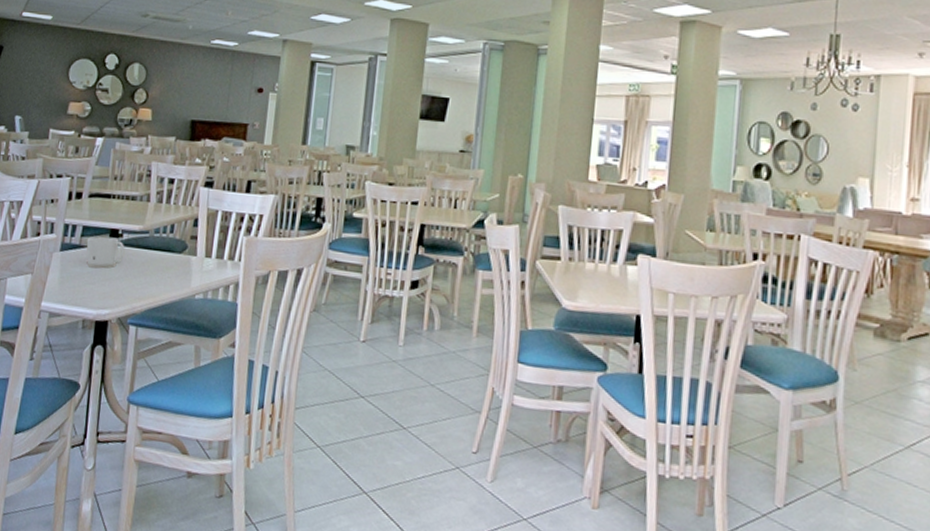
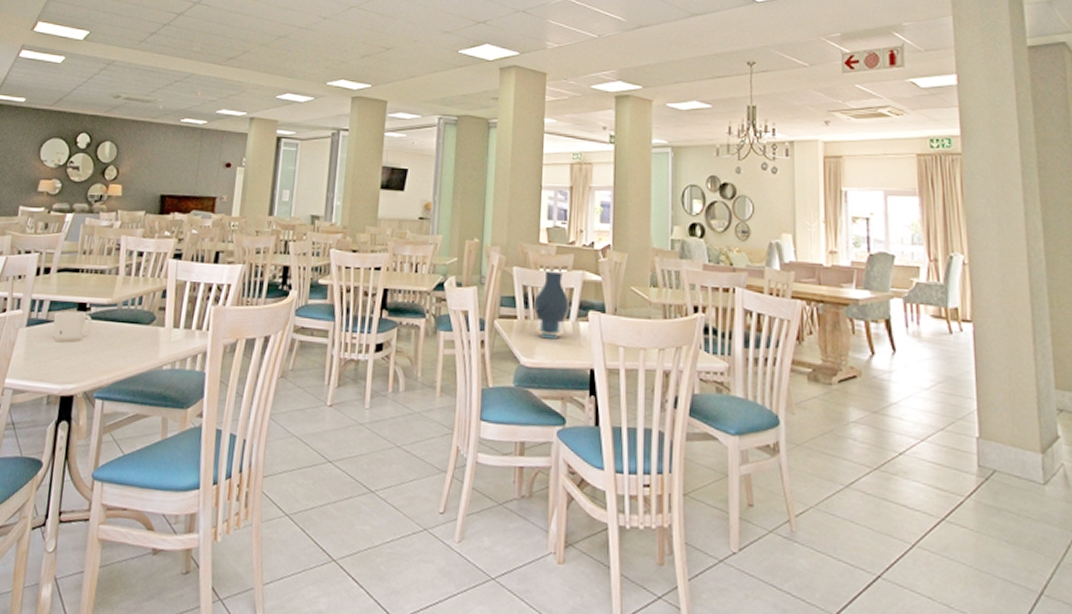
vase: none [579,210,619,283] -> present [534,270,571,340]

